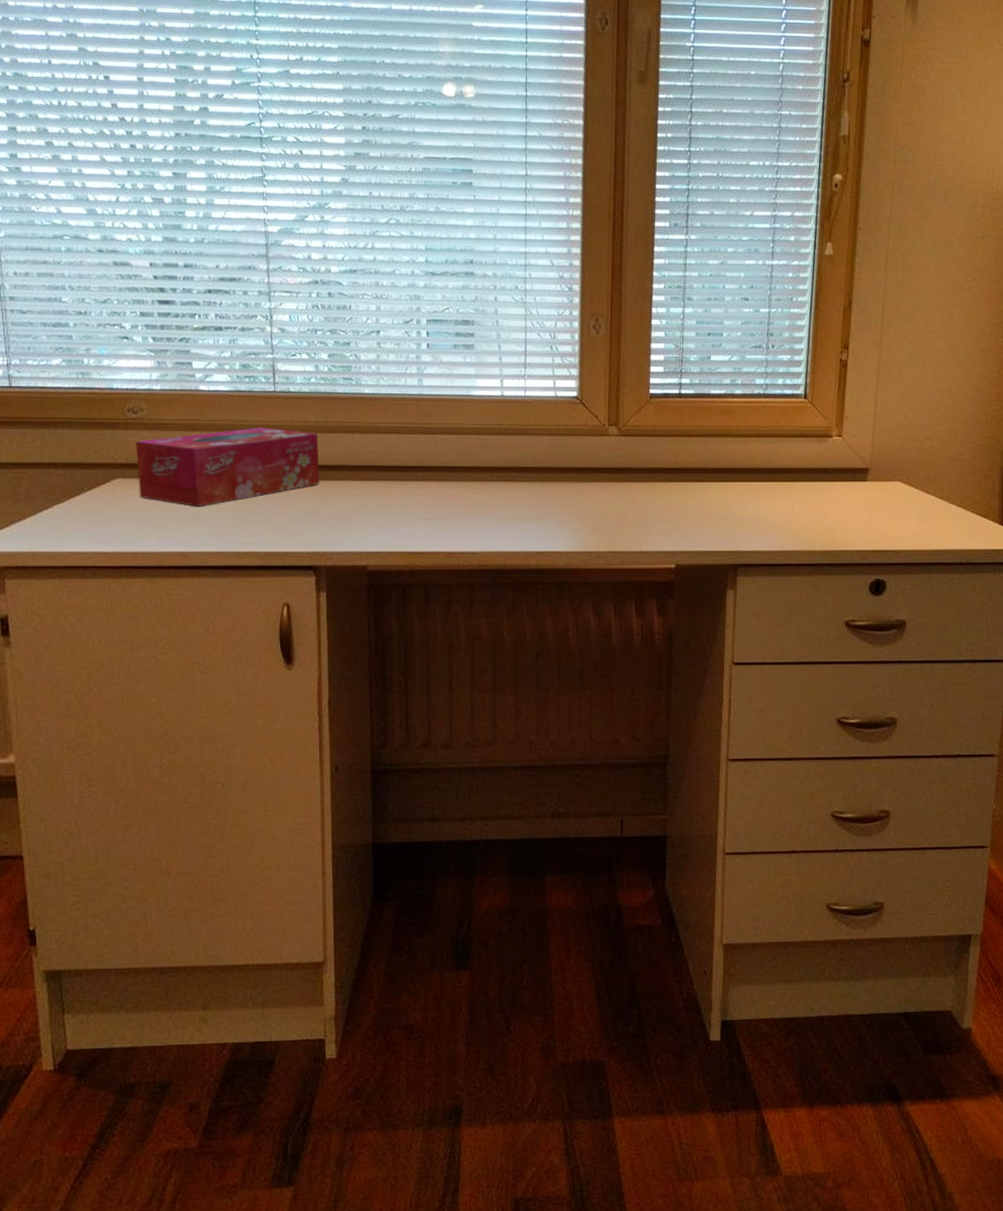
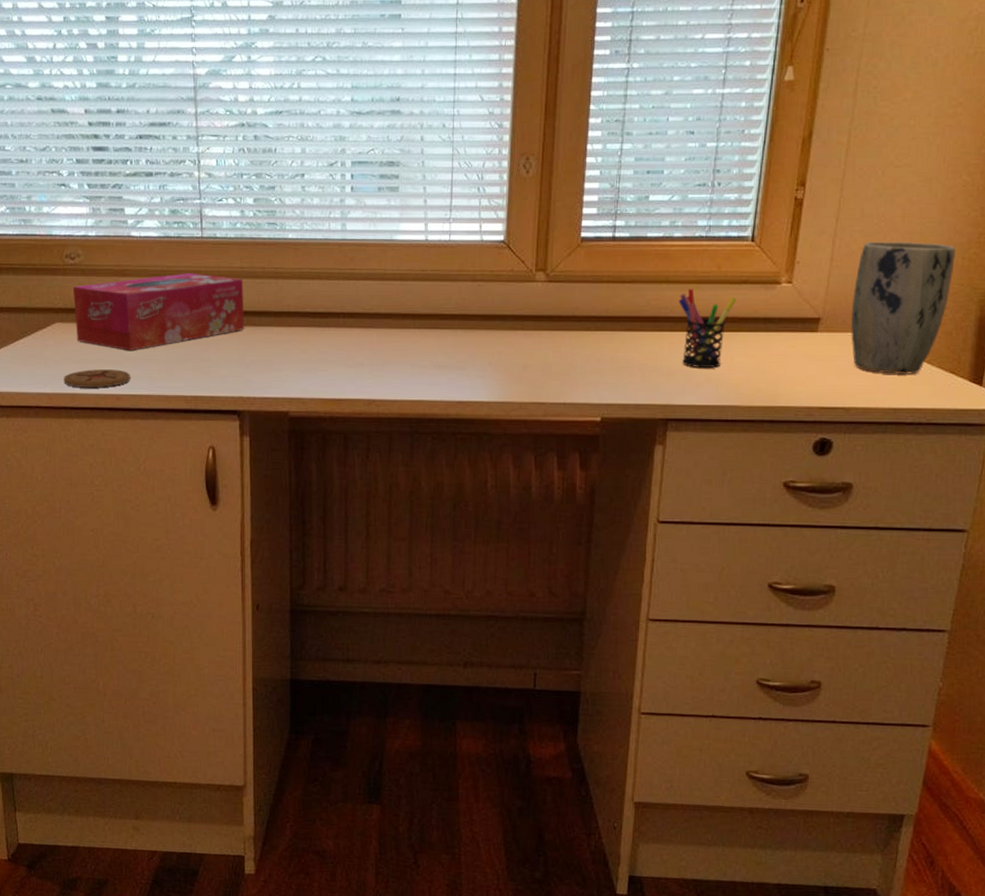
coaster: none [124,526,199,545] -> present [64,369,131,387]
pen holder: none [742,441,794,516] -> present [678,288,737,369]
plant pot: none [895,399,979,519] -> present [851,241,956,374]

